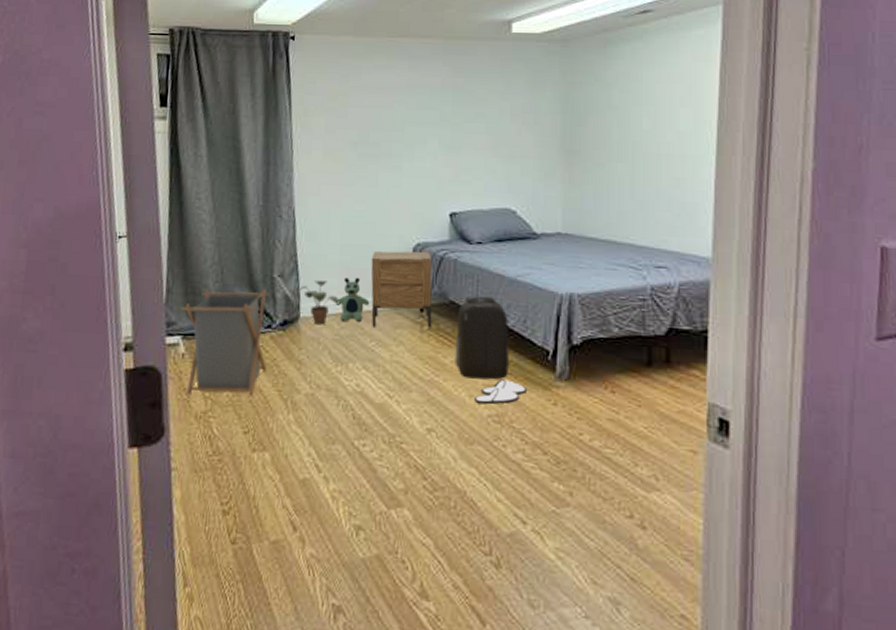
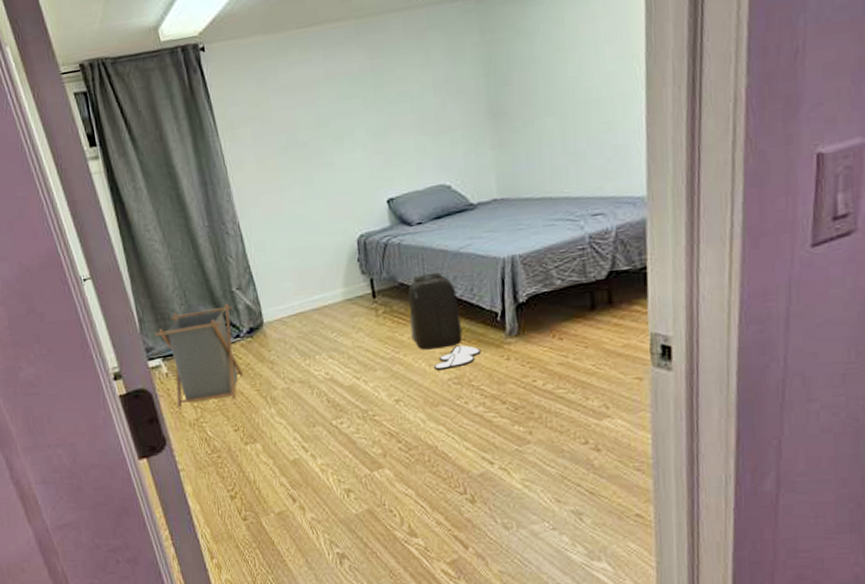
potted plant: present [298,280,339,325] -> none [257,285,297,327]
bear: present [336,277,370,322] -> none [294,276,326,321]
nightstand: present [371,251,432,328] -> none [319,240,386,320]

